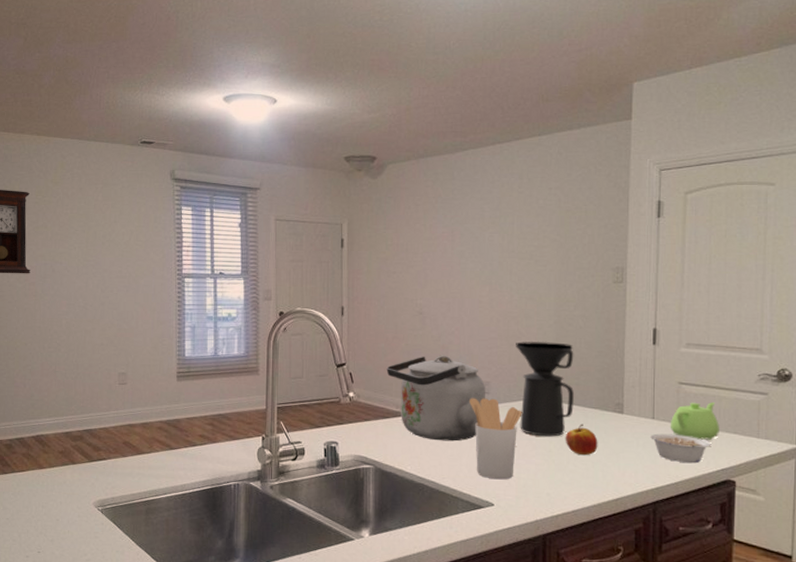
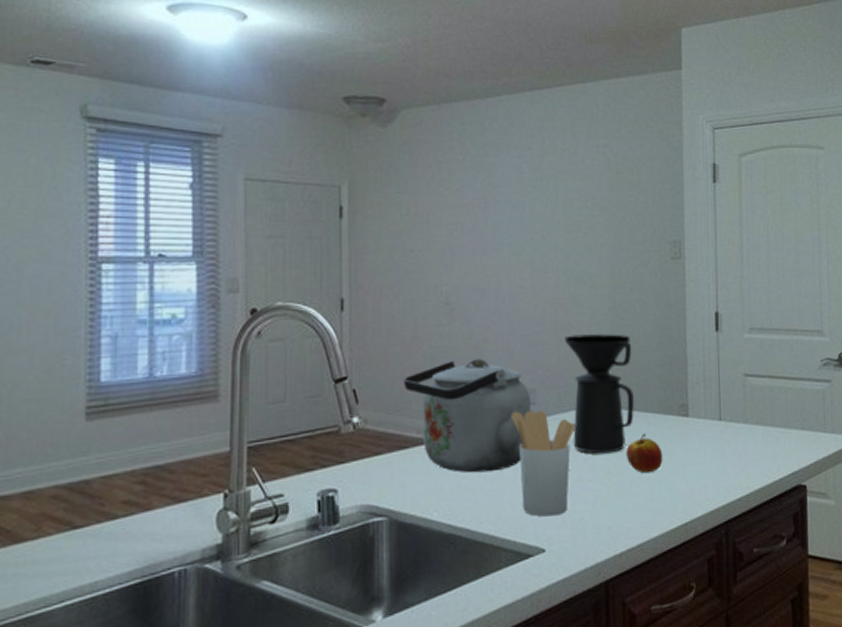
legume: present [651,433,710,464] -> none [718,436,779,470]
teapot: present [670,401,719,440] -> none [737,394,788,441]

